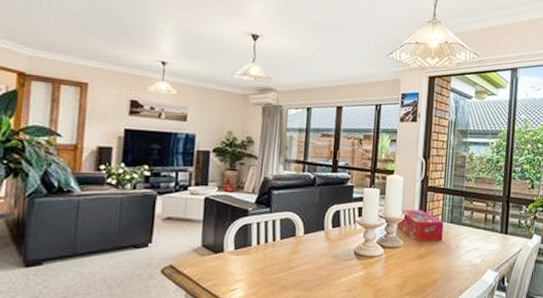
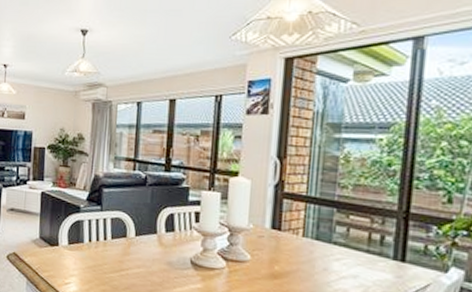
tissue box: present [396,209,444,242] -> none [242,218,306,261]

